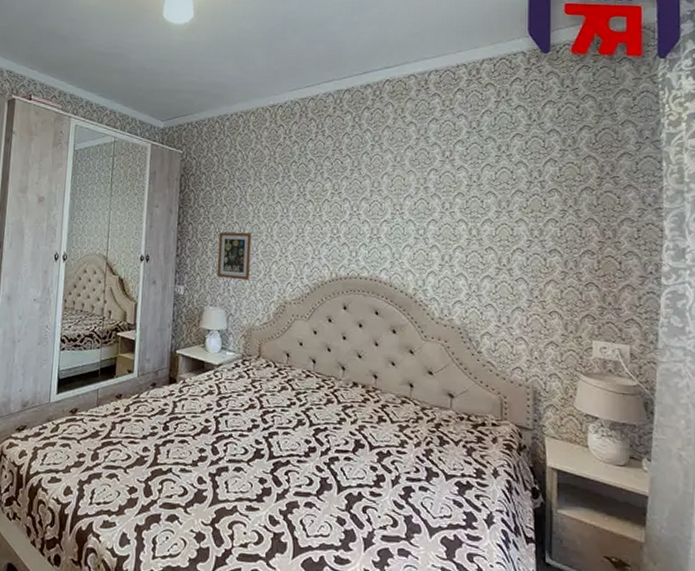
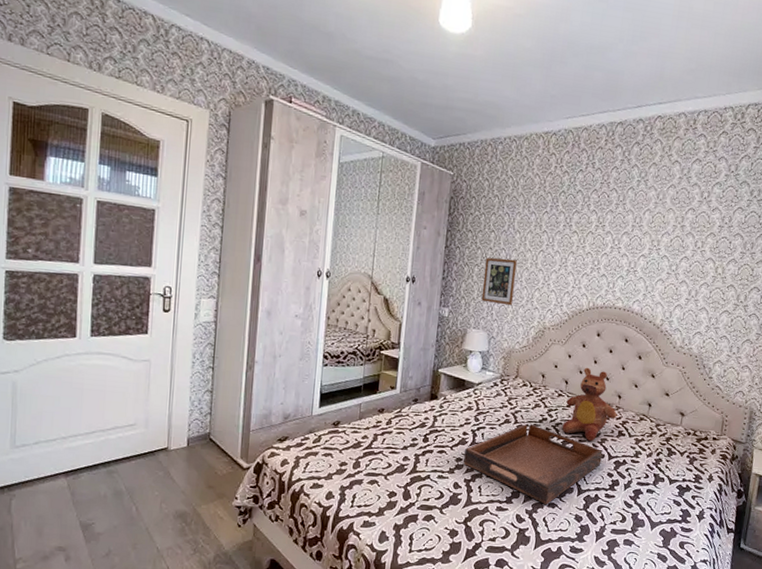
serving tray: none [207,409,362,505] -> present [463,423,603,505]
teddy bear: none [313,344,375,429] -> present [562,367,617,442]

